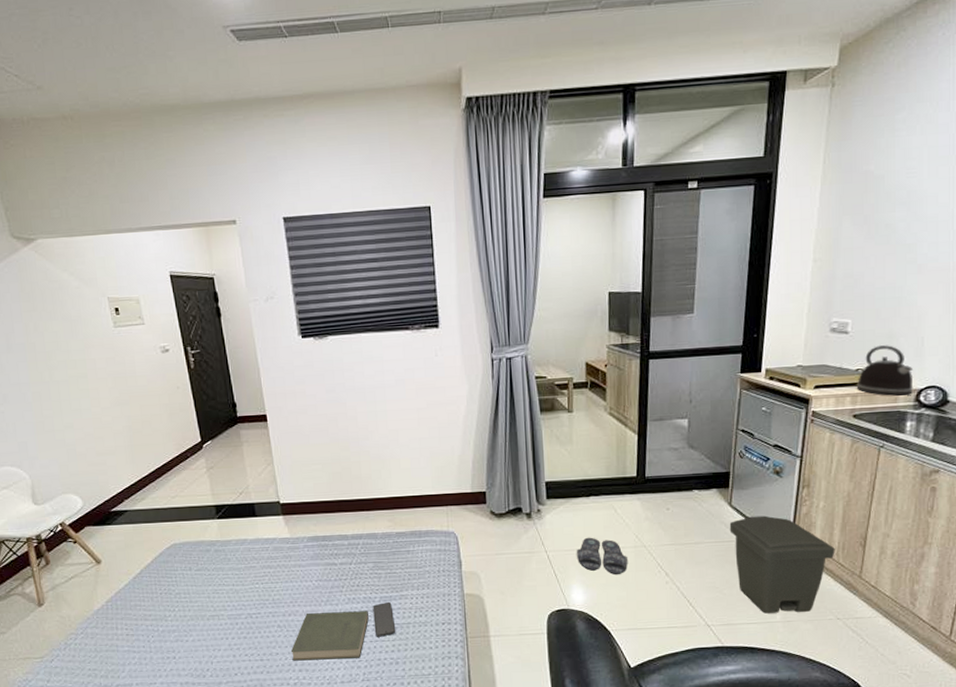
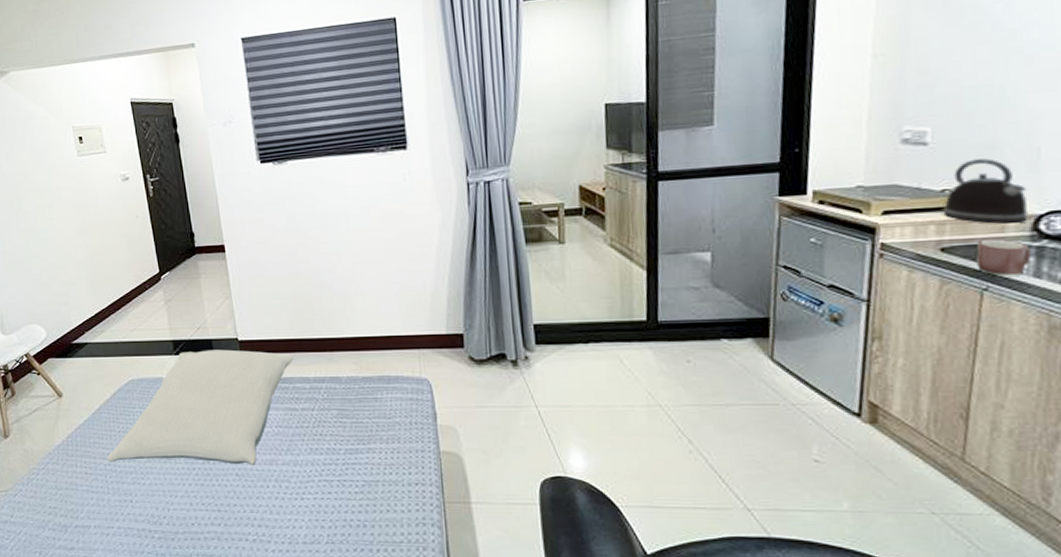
pillow: none [149,512,333,623] -> present [107,349,294,465]
book: present [290,611,369,661] -> none [249,463,333,517]
smartphone: present [372,601,396,637] -> none [337,455,363,495]
slippers: present [576,537,628,574] -> none [573,391,639,438]
trash can: present [729,515,835,614] -> none [771,374,924,501]
mug: none [877,407,914,436] -> present [976,239,1032,276]

